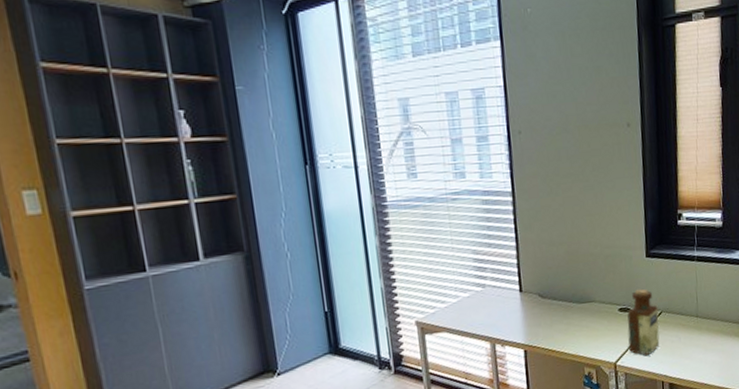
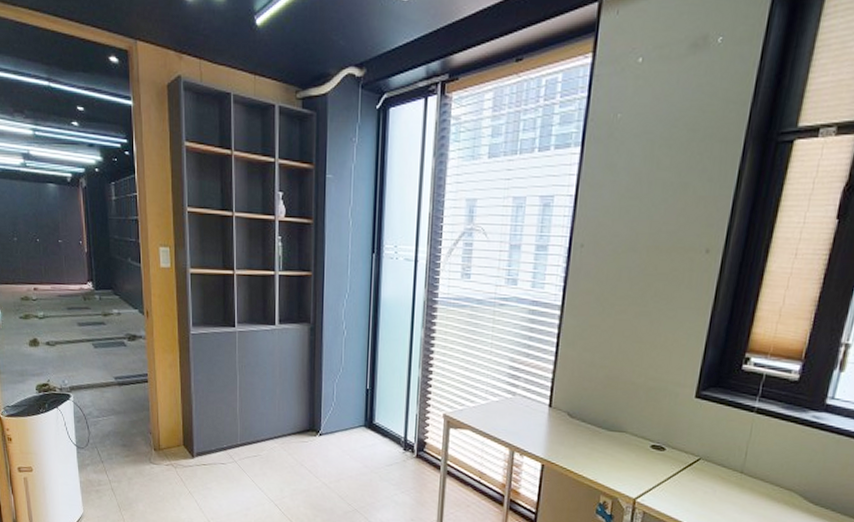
bottle: present [627,289,660,355] -> none [653,429,697,500]

